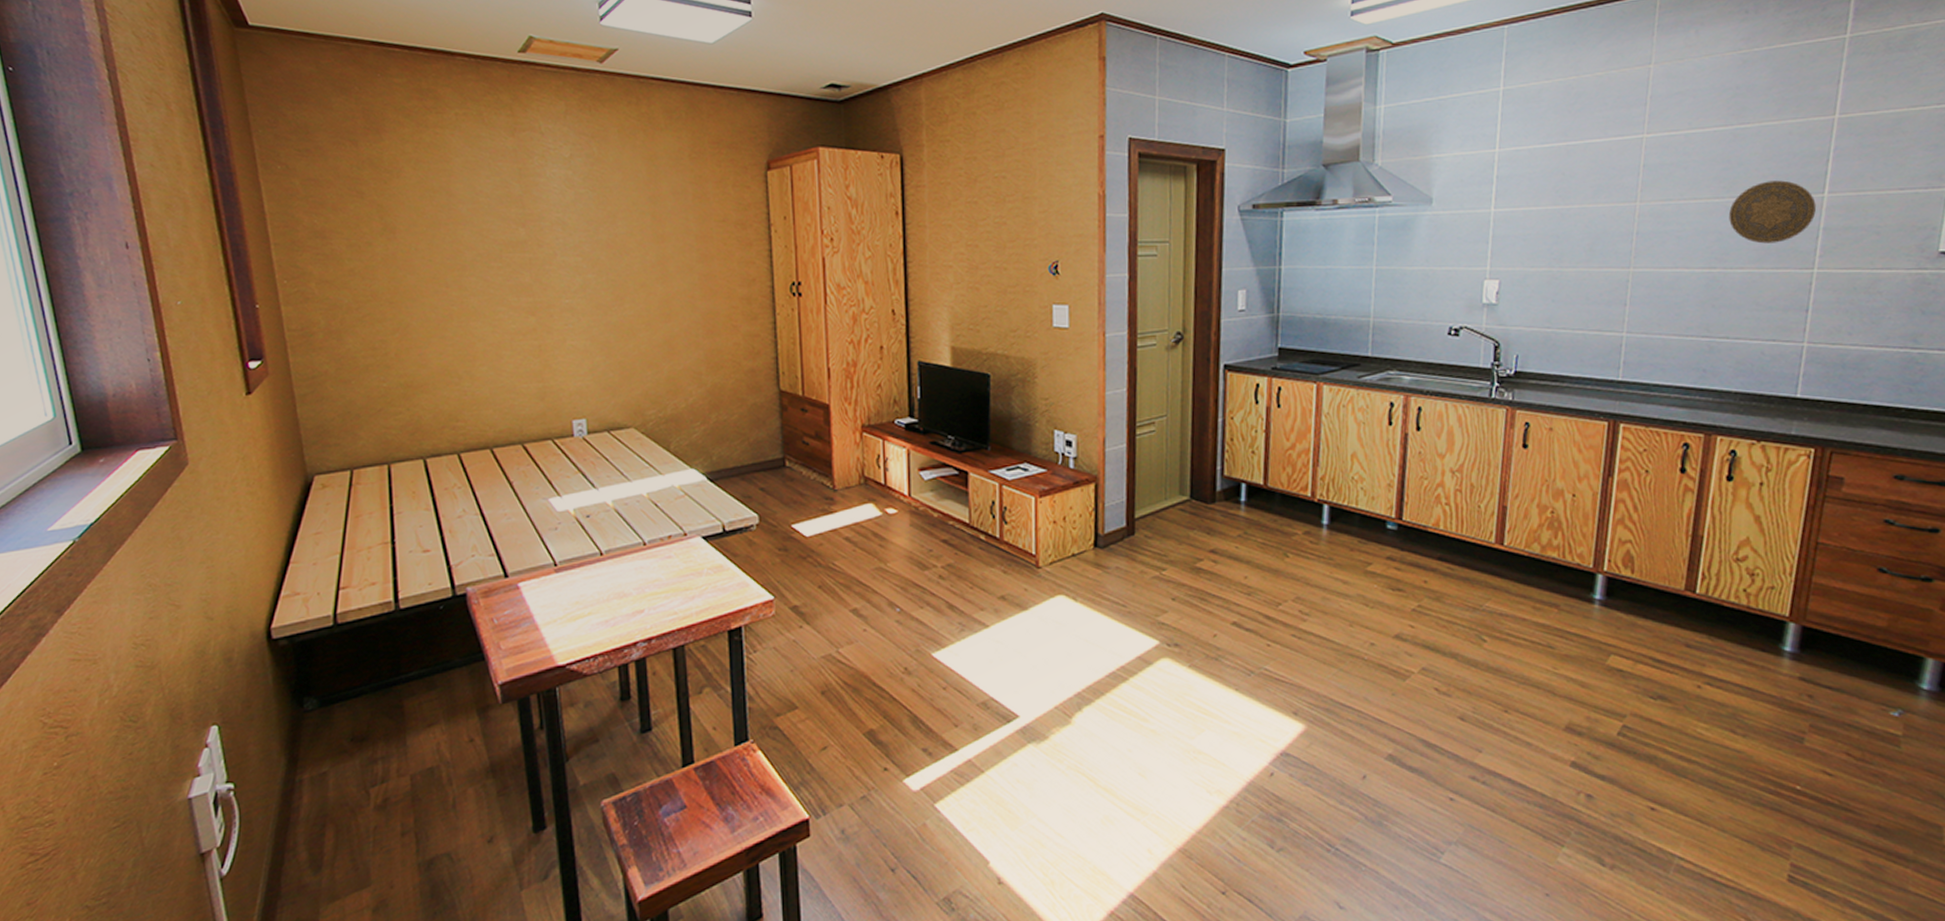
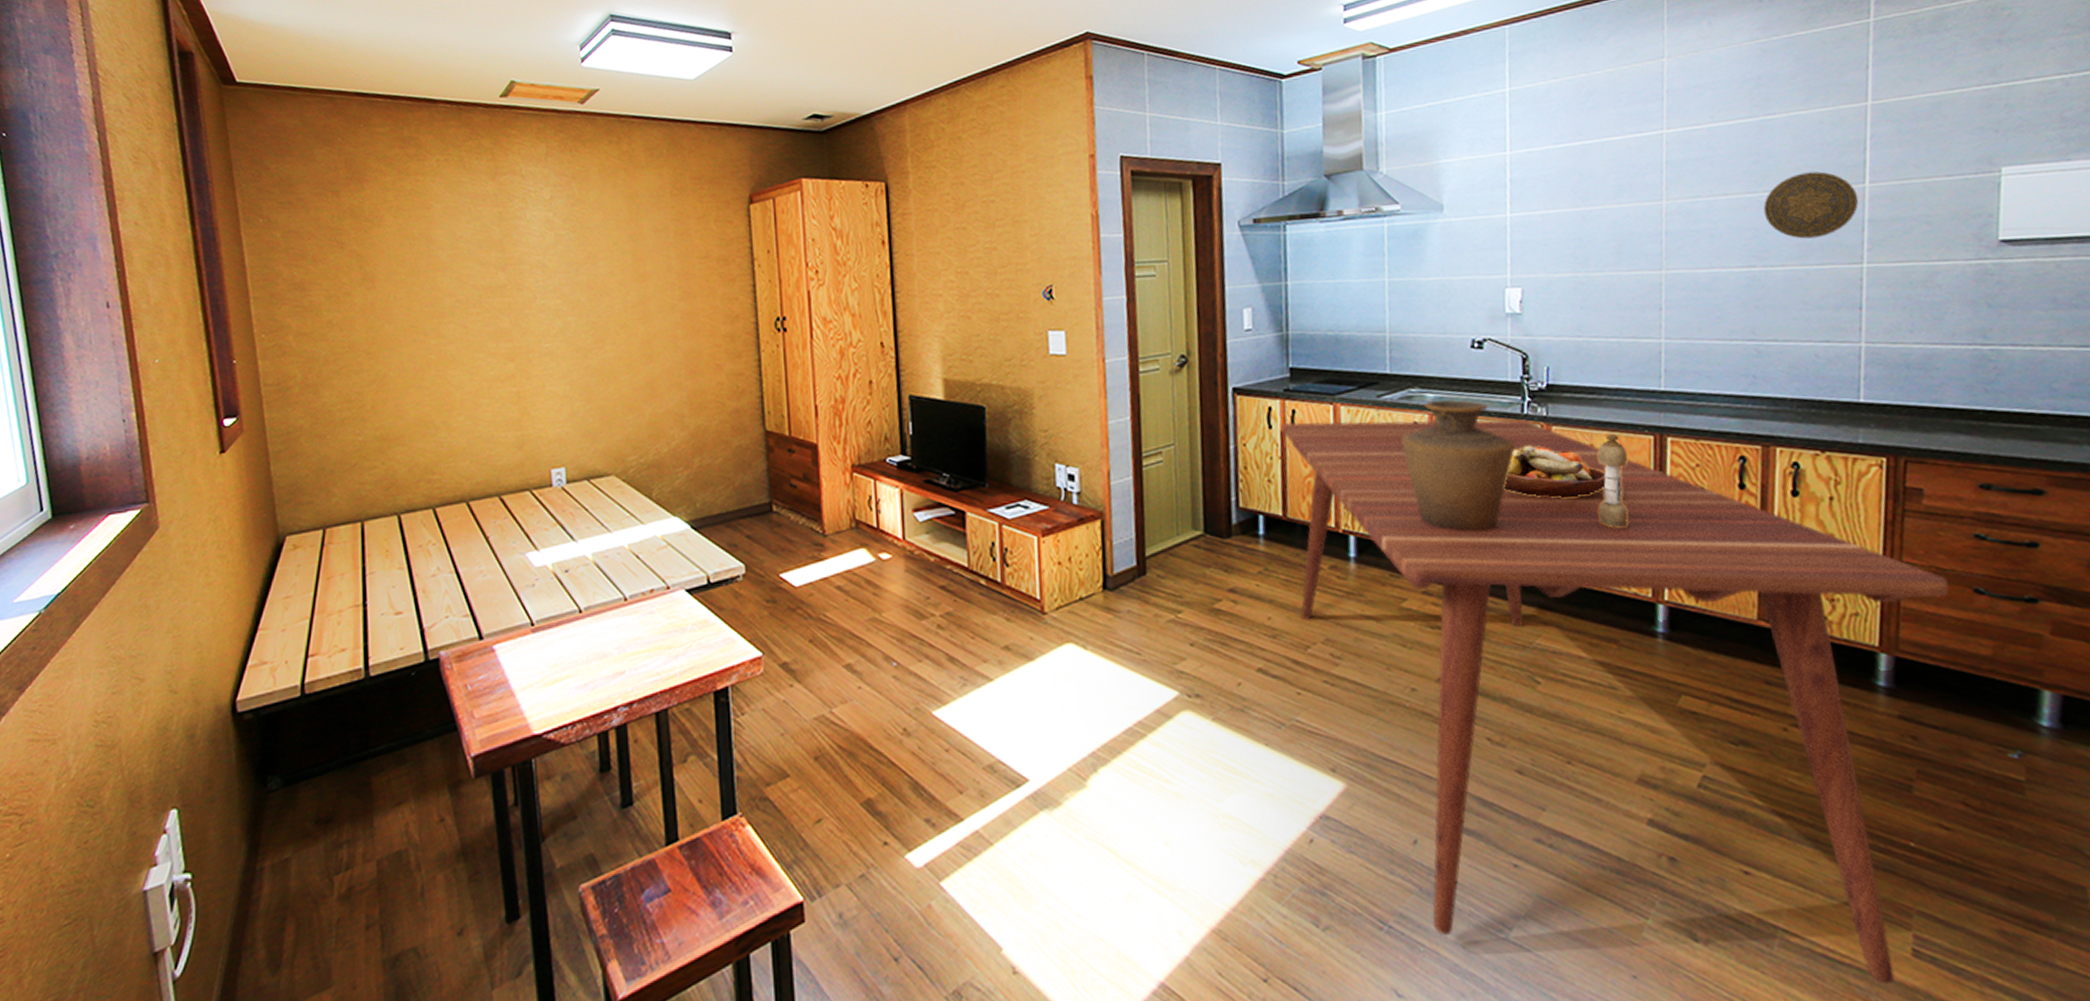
dining table: none [1267,398,1857,905] -> present [1281,419,1949,985]
vase: none [1377,383,1481,503] -> present [1401,400,1515,531]
fruit bowl: none [1468,428,1562,476] -> present [1504,446,1606,498]
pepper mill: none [1551,418,1583,505] -> present [1598,433,1628,528]

